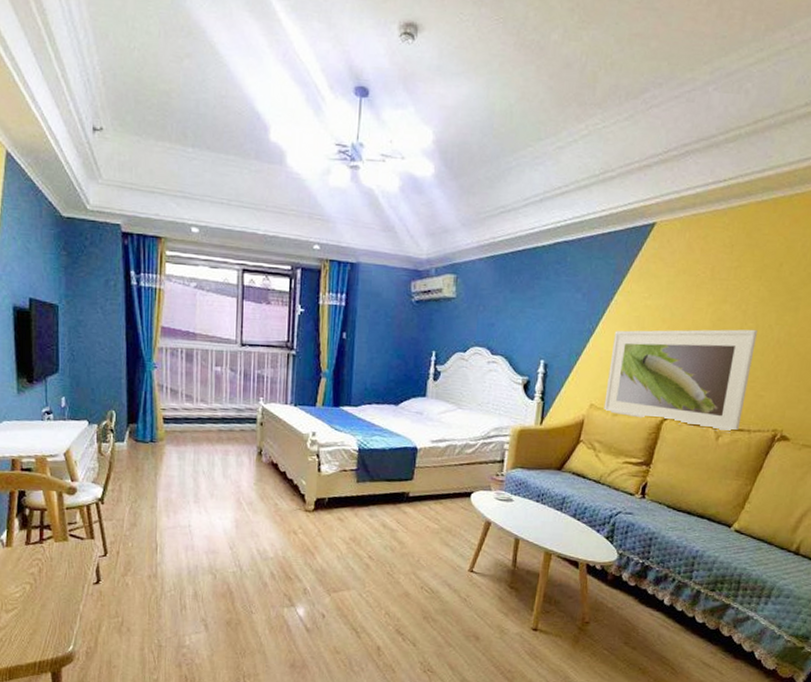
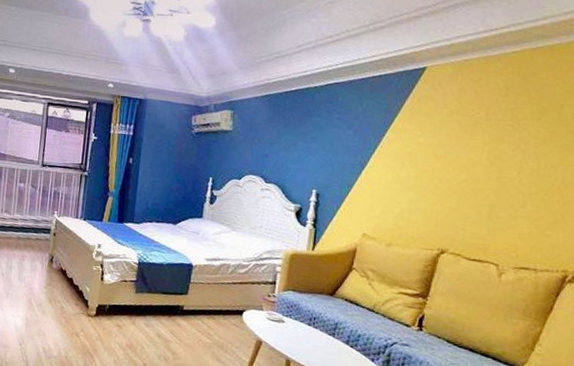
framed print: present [603,329,758,433] -> none [376,165,539,271]

